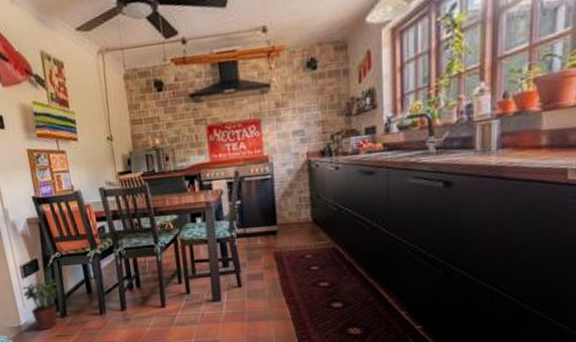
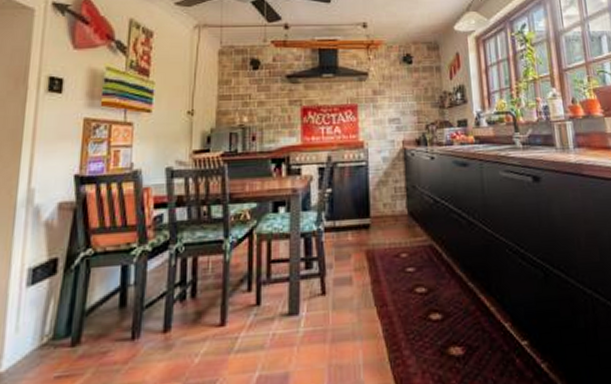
potted plant: present [22,279,60,330] -> none [21,287,80,369]

